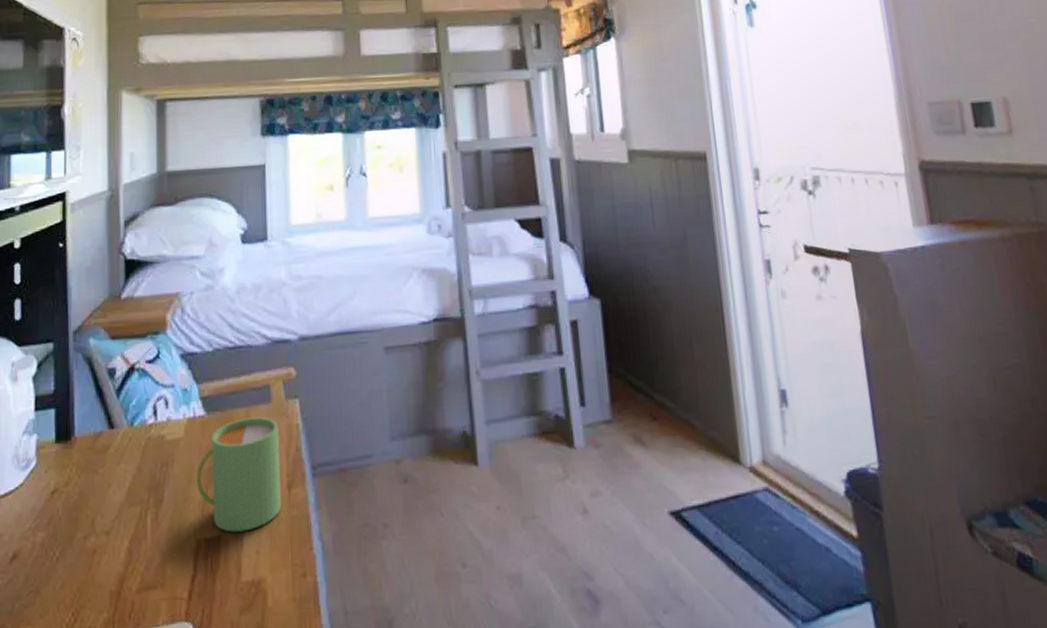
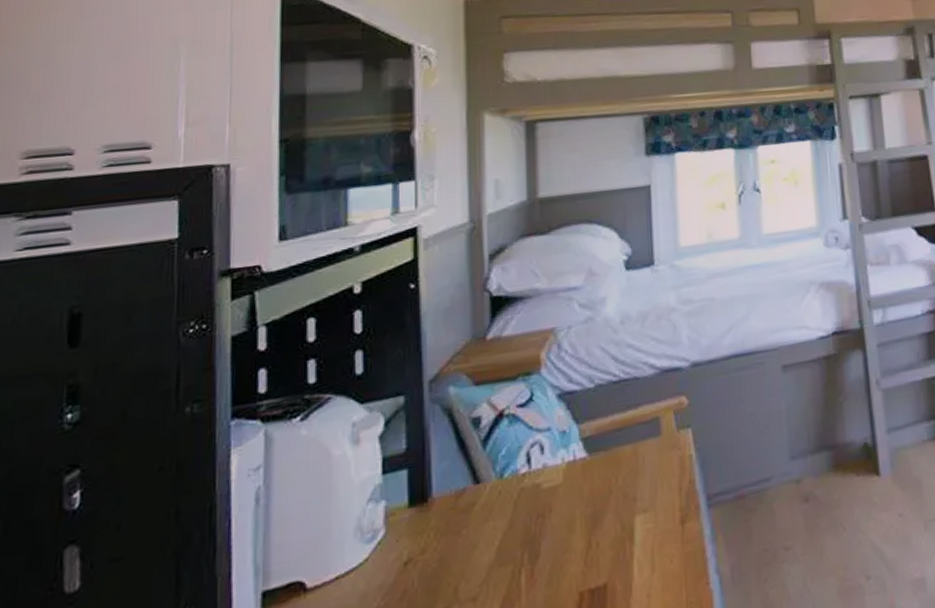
mug: present [197,417,281,532] -> none [578,451,674,579]

